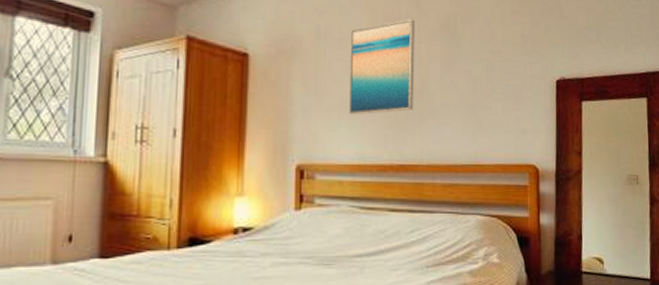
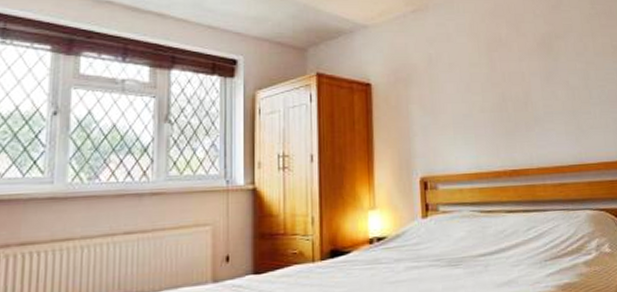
wall art: present [349,18,415,115] -> none [458,40,521,130]

